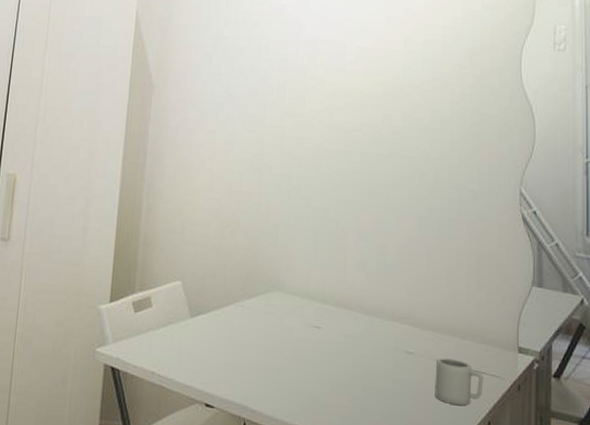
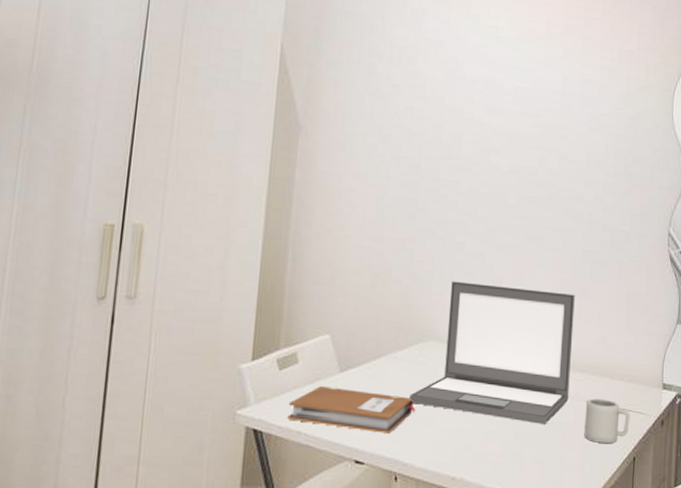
notebook: none [142,330,263,380] -> present [287,386,415,433]
laptop: none [257,234,422,381] -> present [410,281,575,424]

